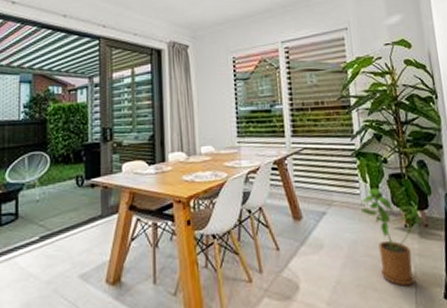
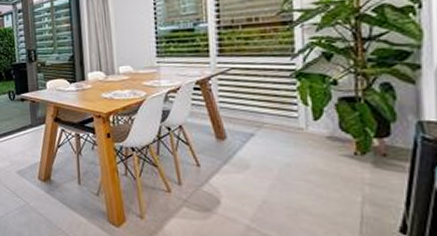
house plant: present [360,187,423,286] -> none [297,111,380,215]

